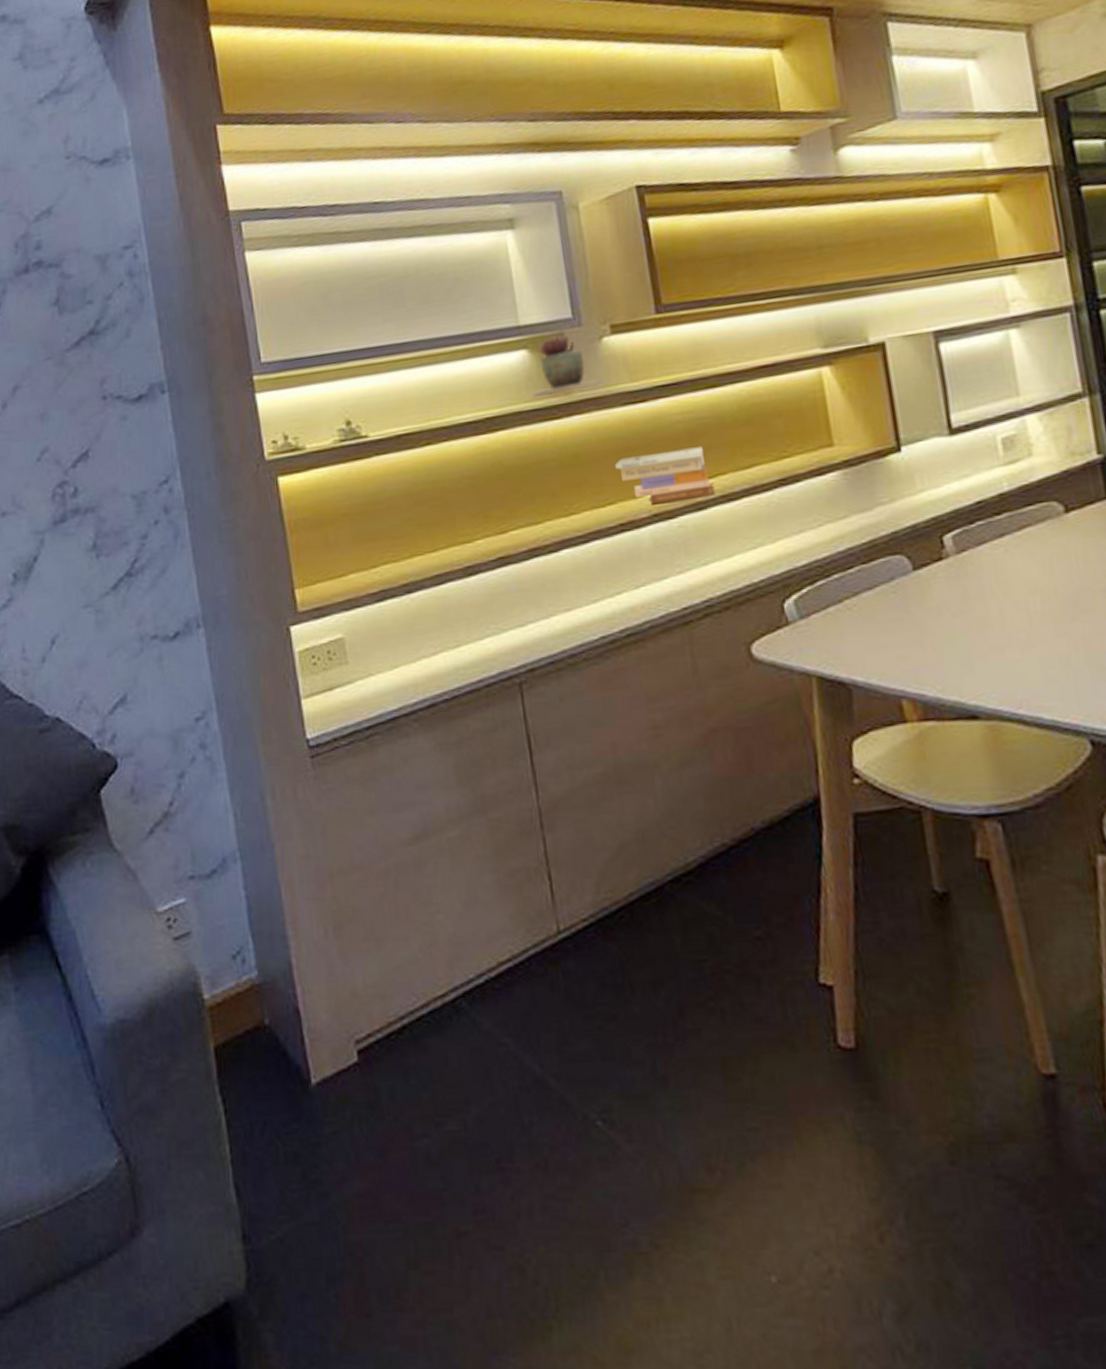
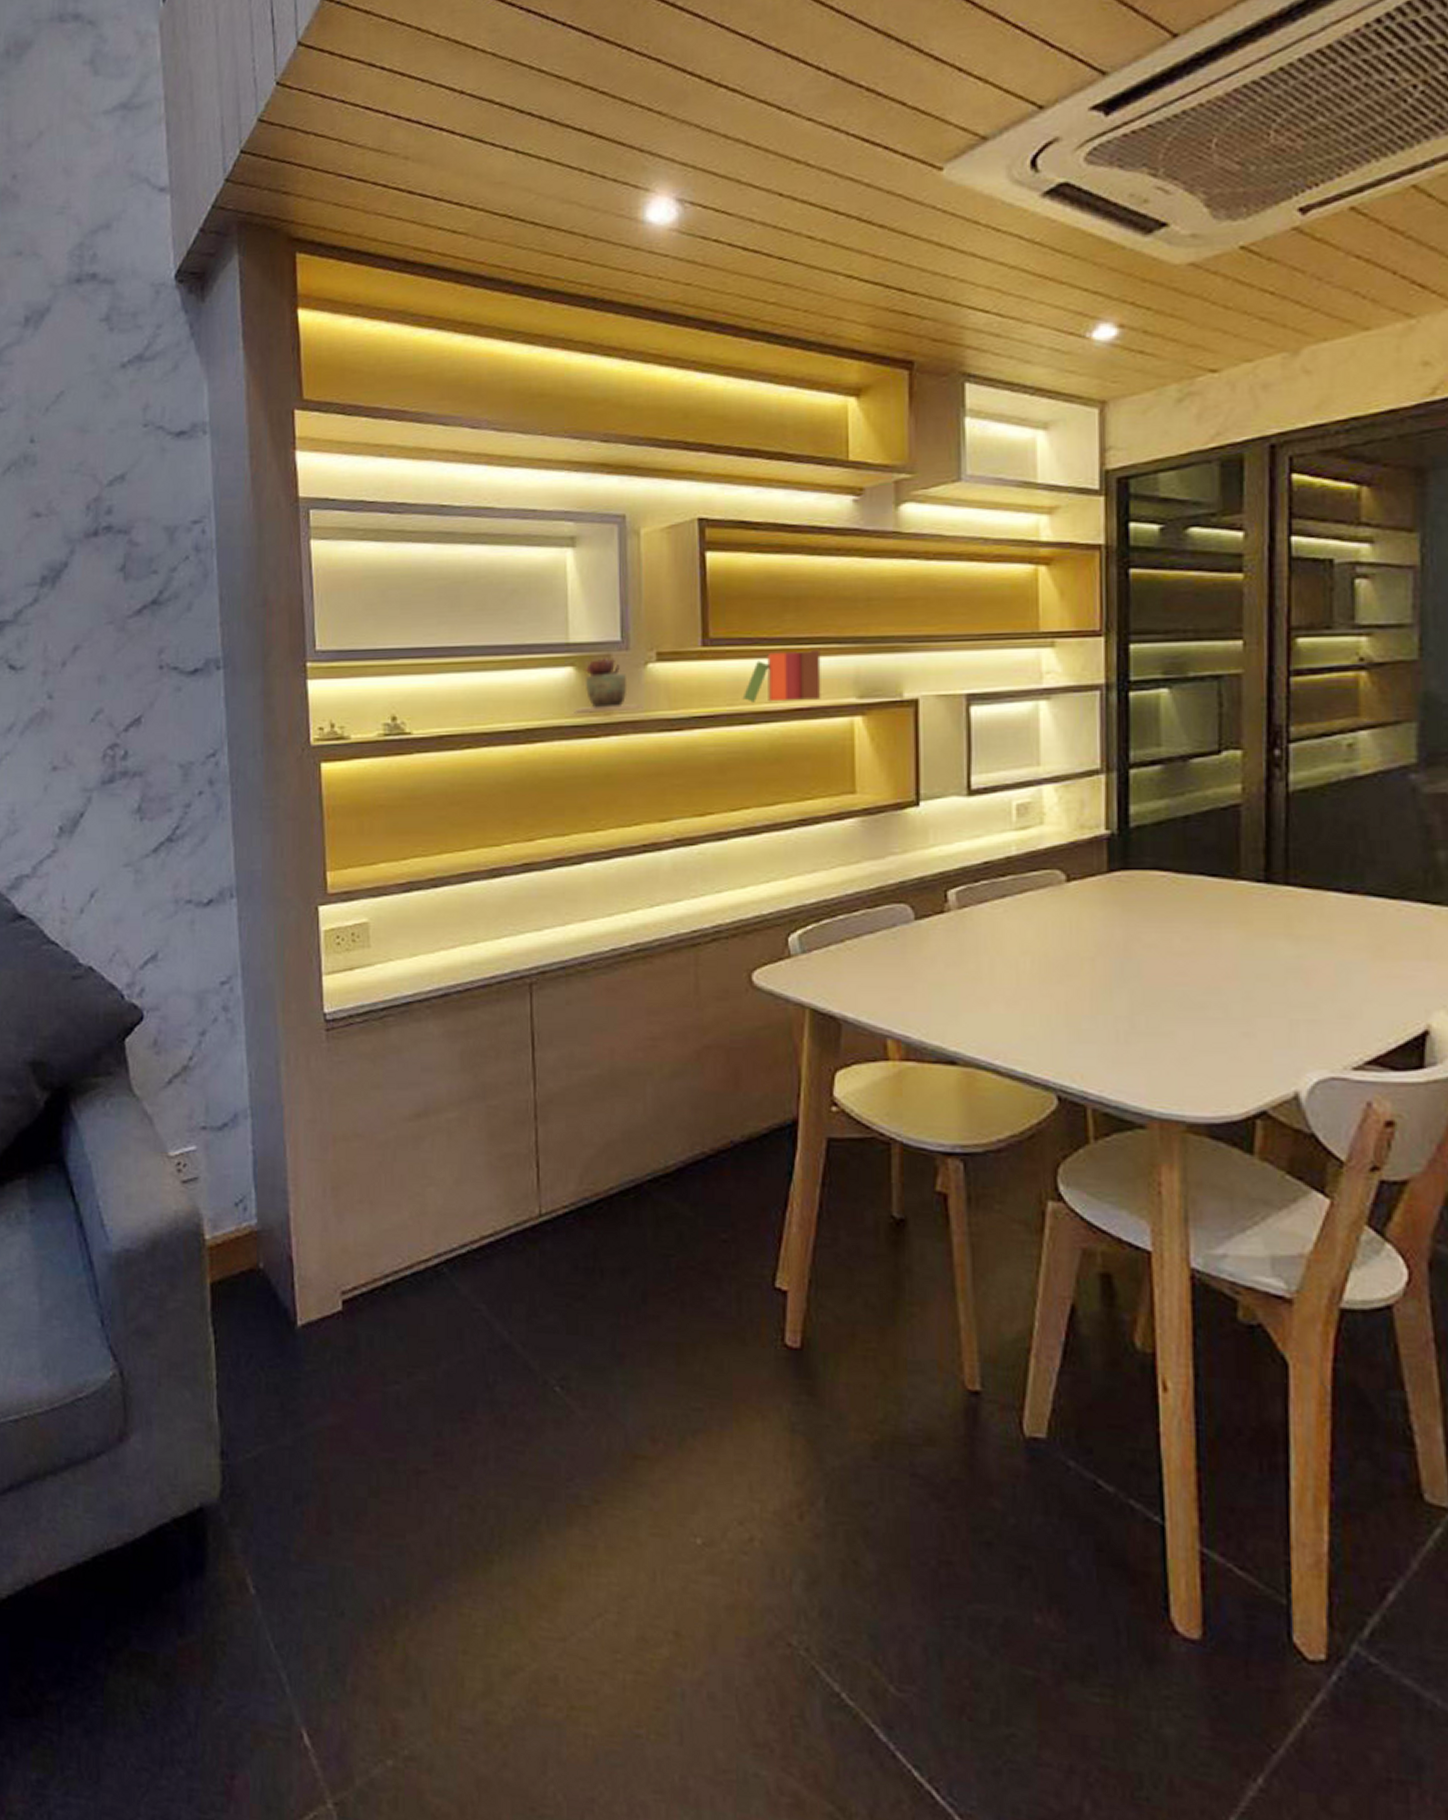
books: present [615,446,715,505] -> none [645,780,737,830]
books: none [703,301,785,365] -> present [742,647,821,703]

